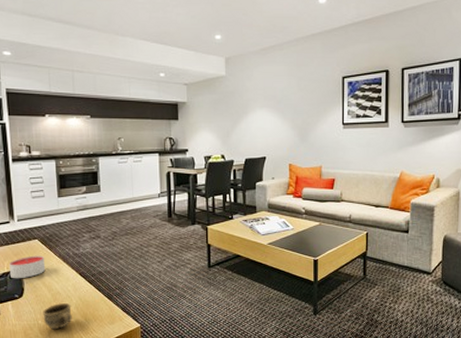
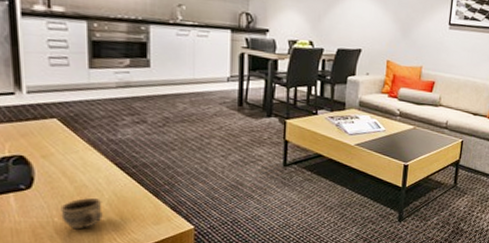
candle: present [9,255,46,279] -> none [13,138,67,166]

